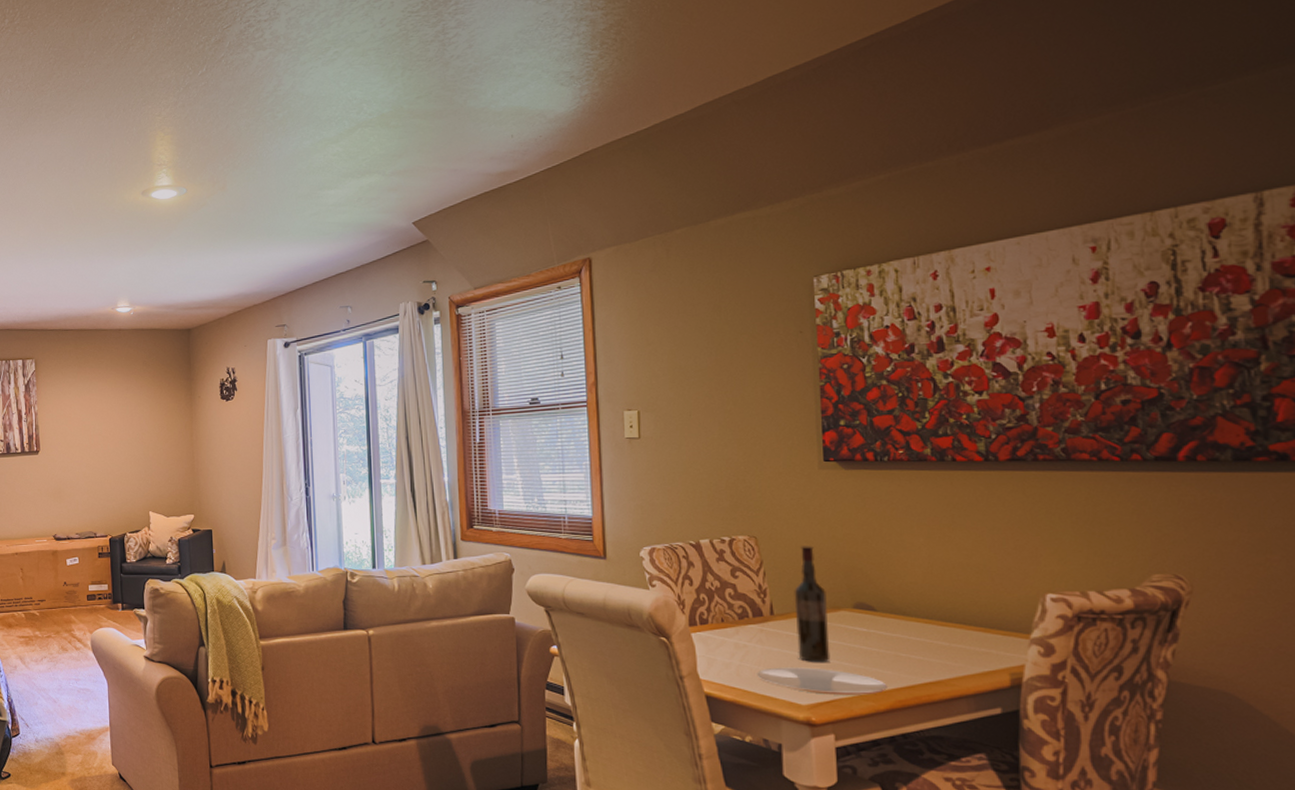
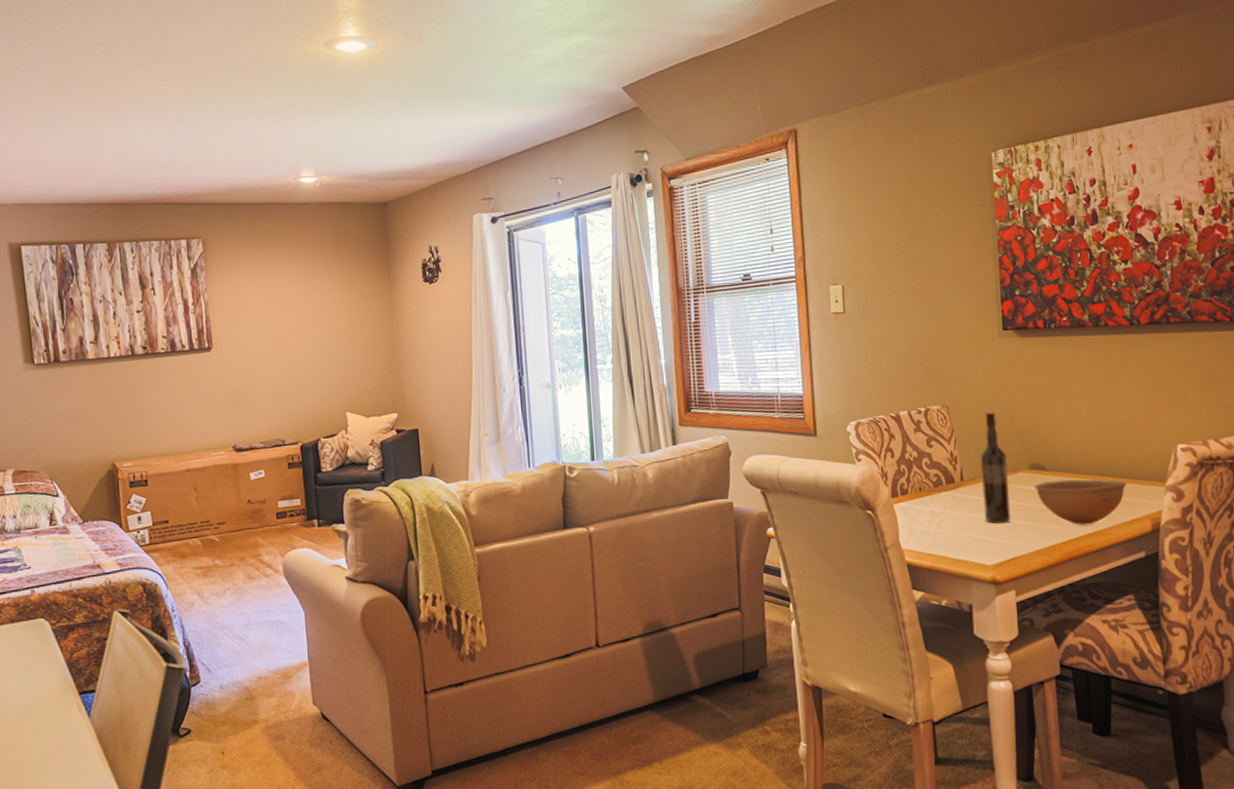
plate: present [757,667,887,695] -> none [950,528,1057,554]
bowl: none [860,622,978,672] -> present [1035,479,1127,525]

